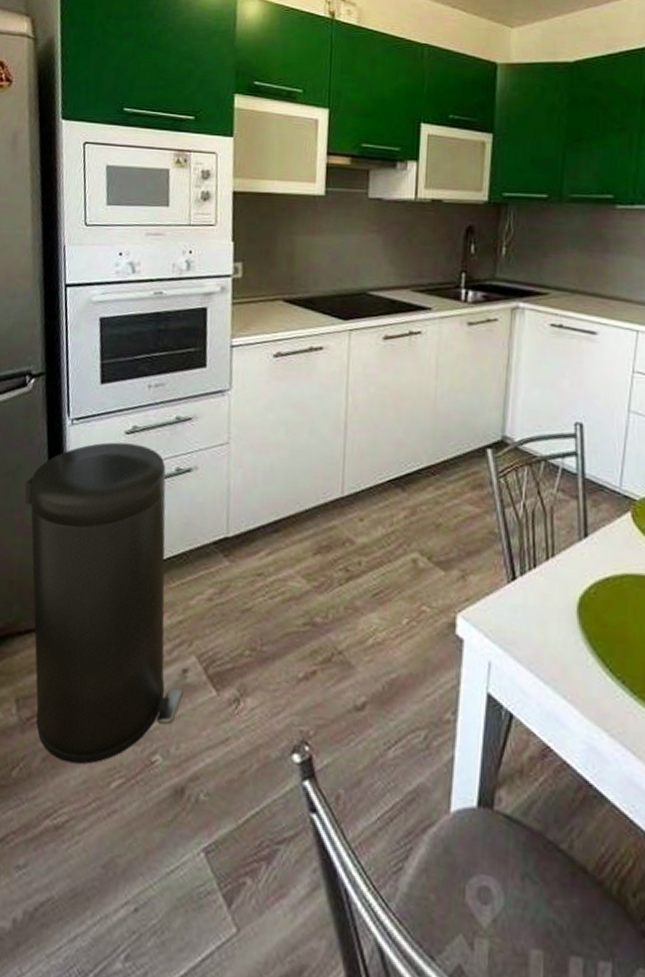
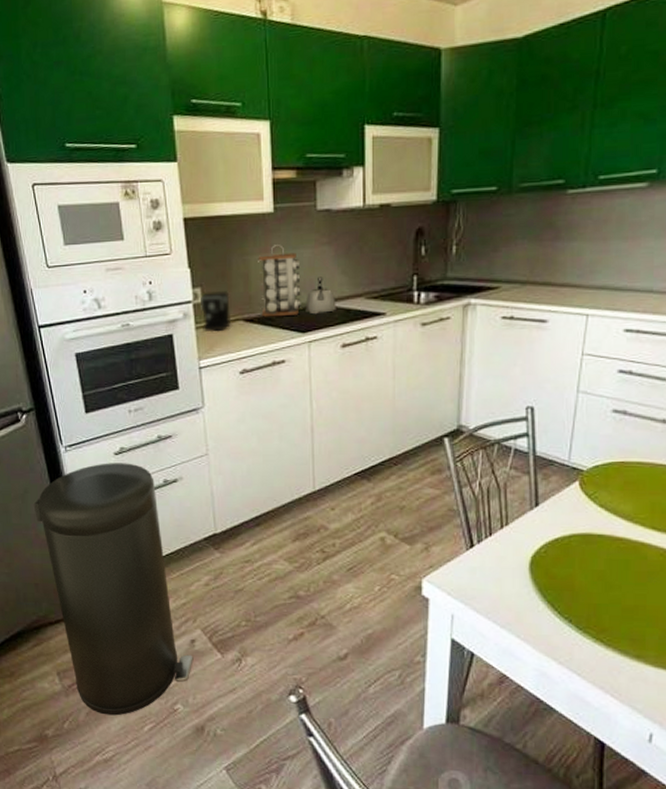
coffee maker: none [239,267,307,310] -> present [201,291,266,332]
spice rack: none [302,226,347,302] -> present [258,243,301,317]
kettle: none [349,264,381,302] -> present [305,277,336,315]

